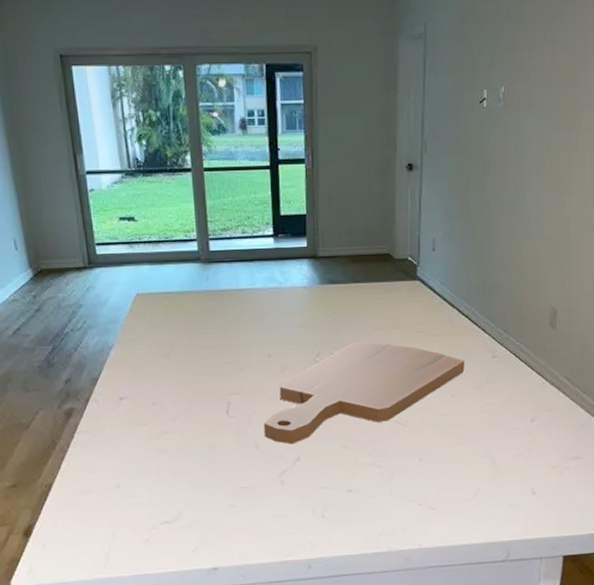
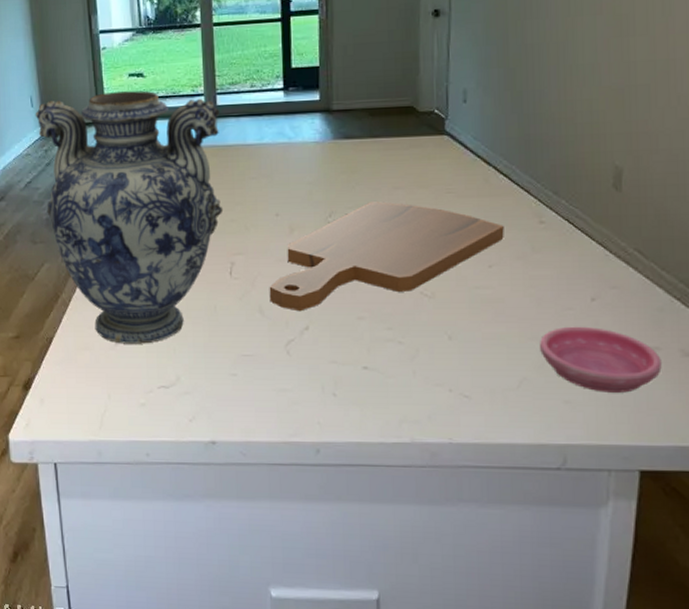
vase: none [20,235,219,485] -> present [35,90,223,344]
saucer: none [491,443,581,496] -> present [540,326,662,393]

